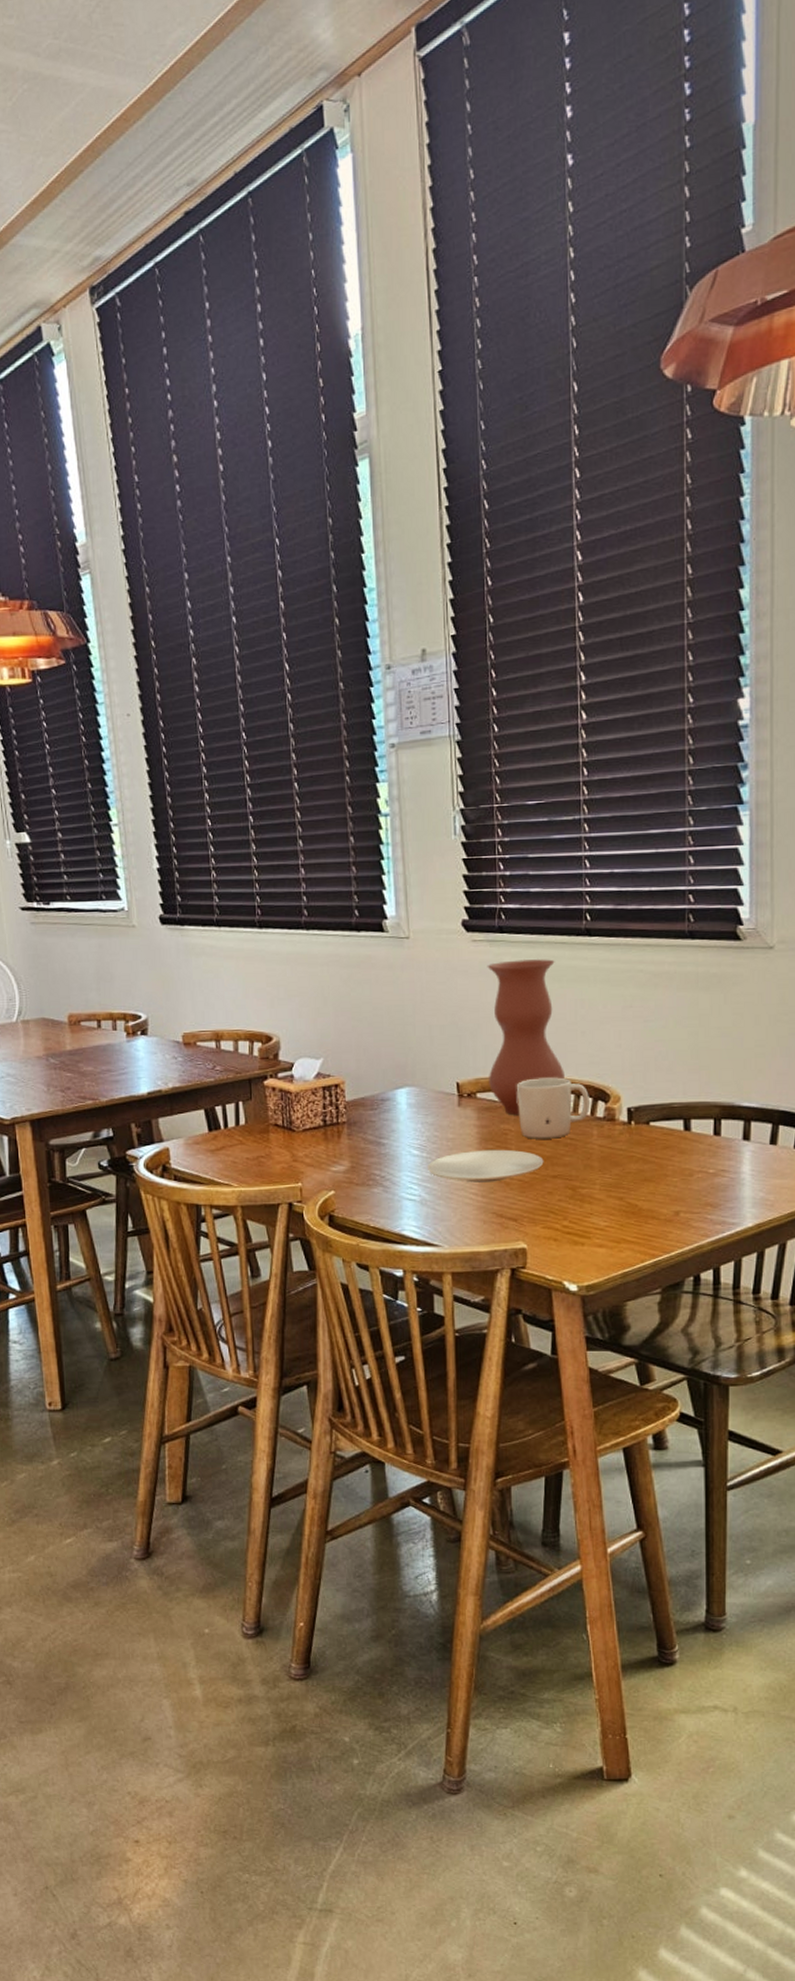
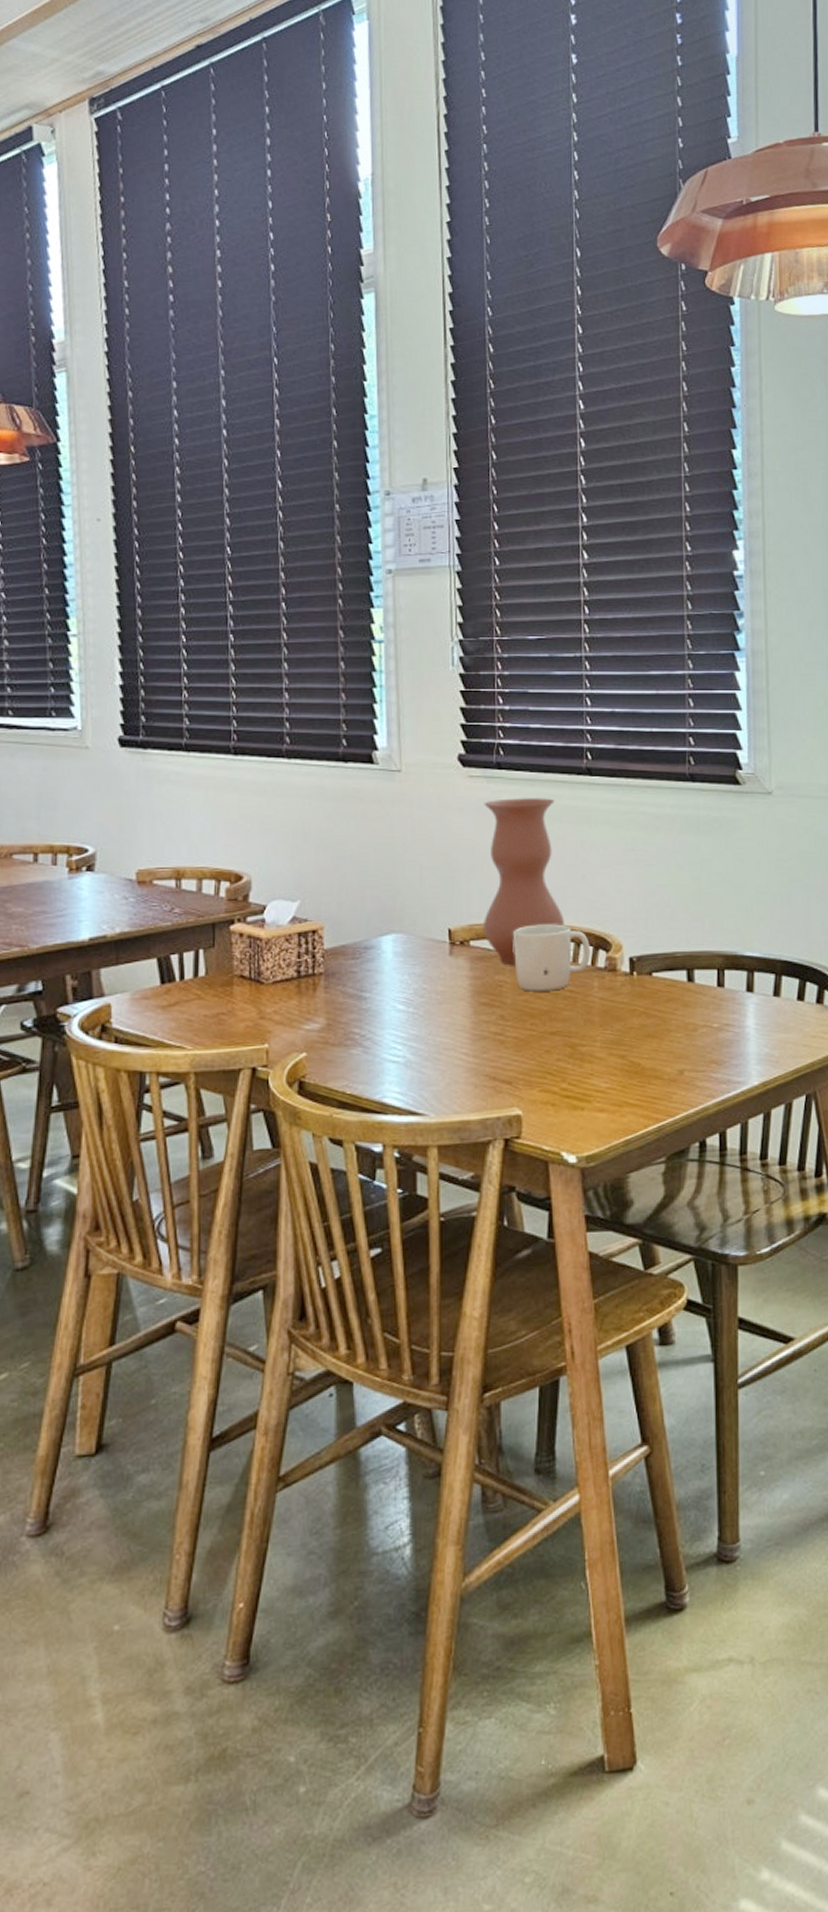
plate: present [427,1149,544,1183] -> none [413,1003,542,1041]

